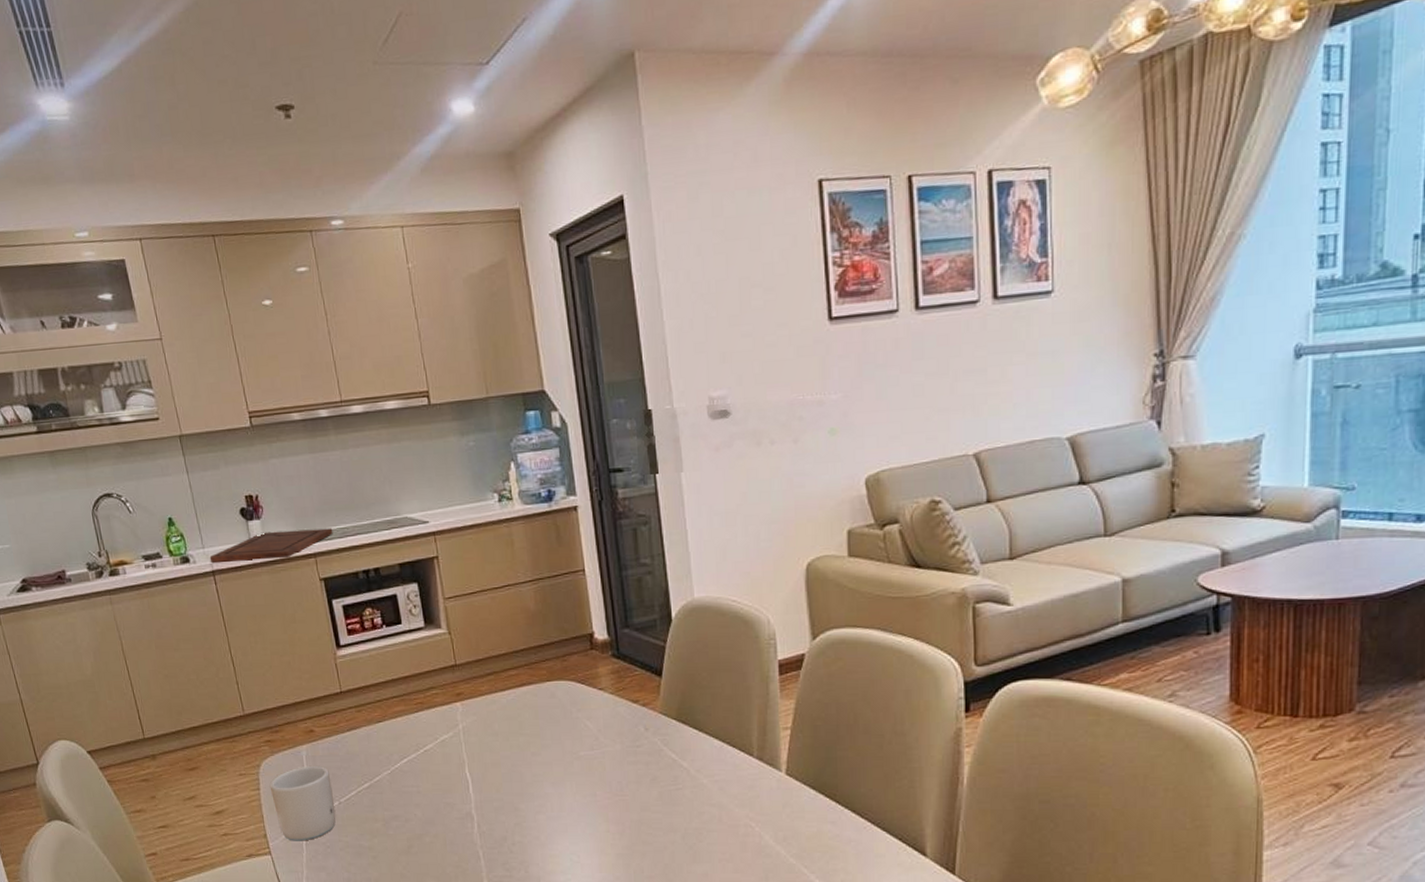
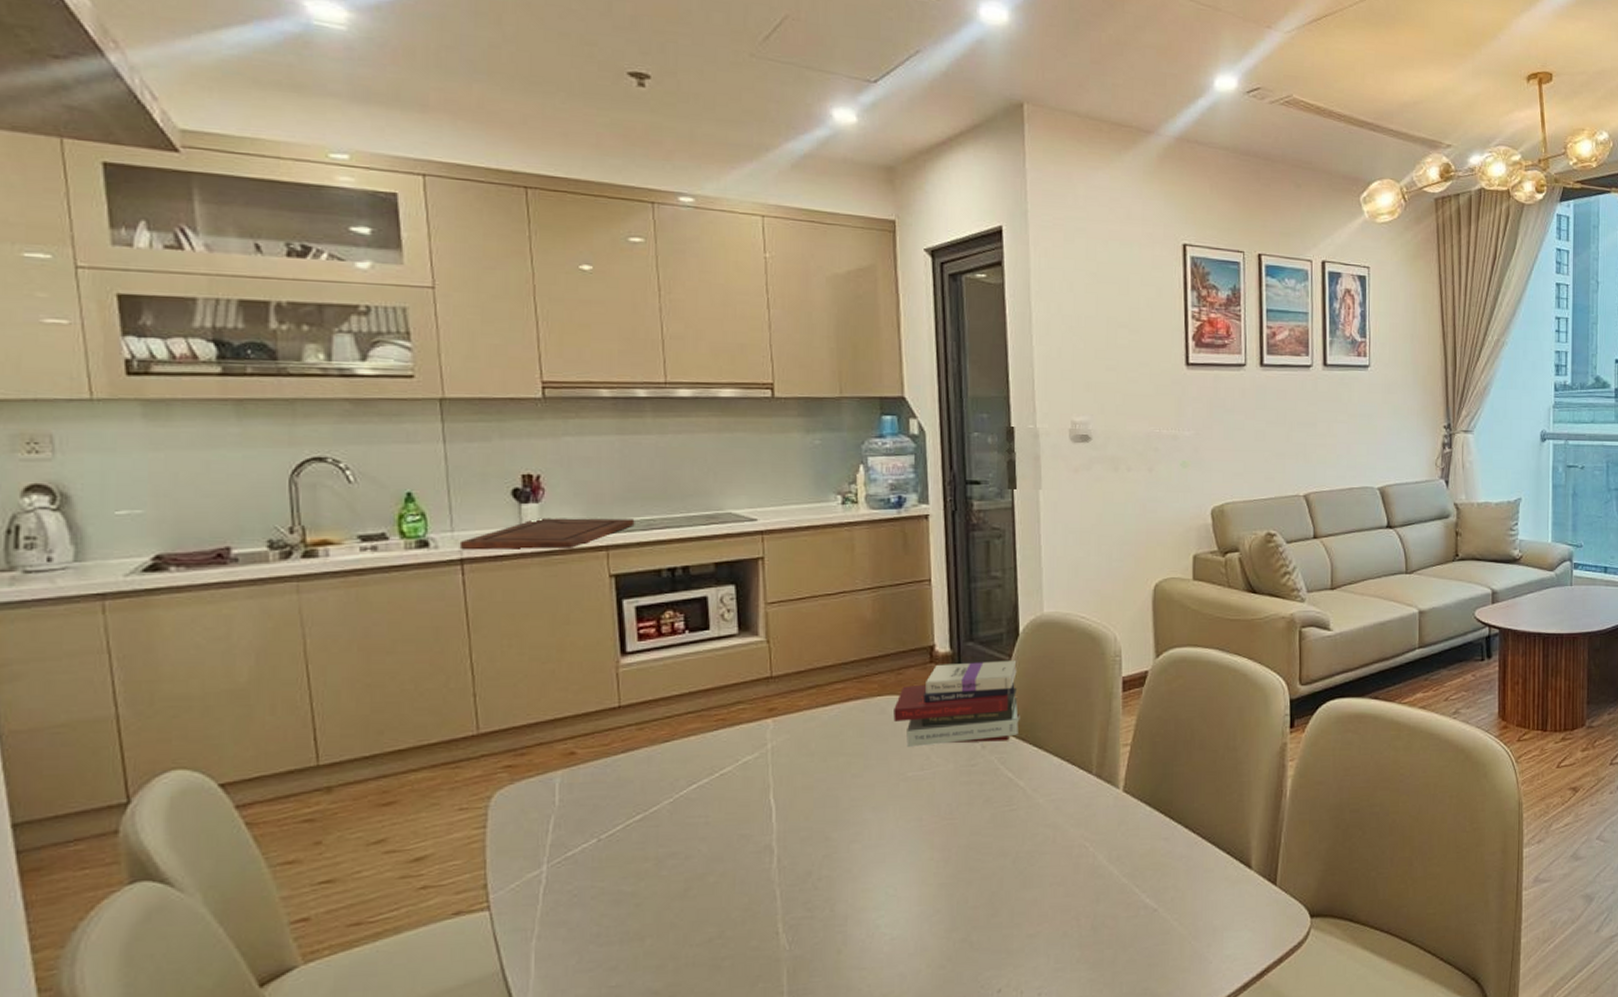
mug: present [269,765,336,841] -> none [501,795,592,891]
books: none [562,645,679,728] -> present [893,660,1020,747]

